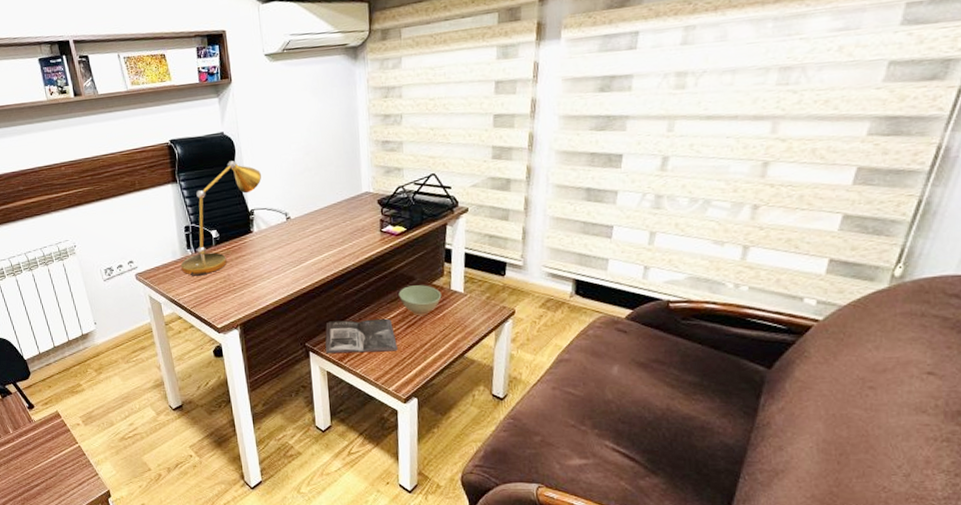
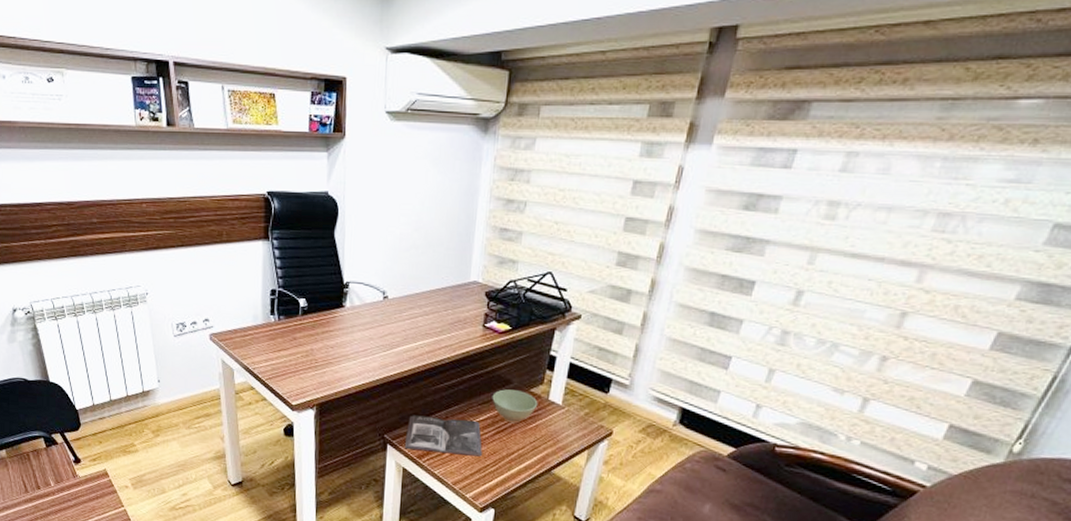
desk lamp: present [180,161,261,276] -> none [260,225,363,346]

